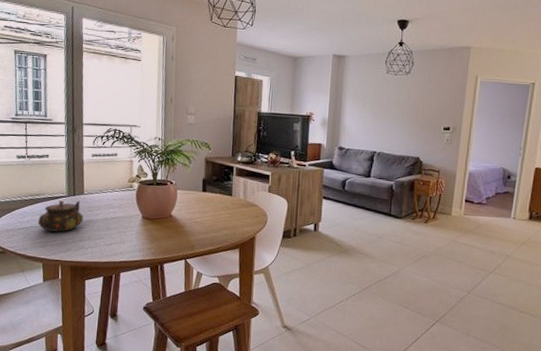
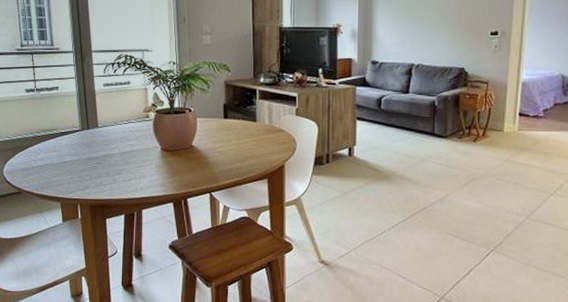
teapot: present [38,200,84,232] -> none [53,134,100,169]

